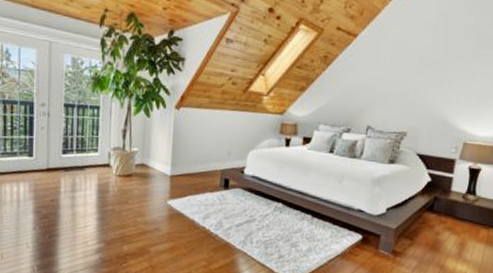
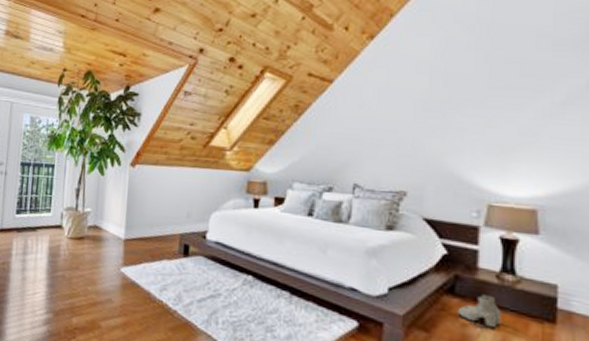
boots: none [433,210,463,235] -> present [457,294,502,328]

